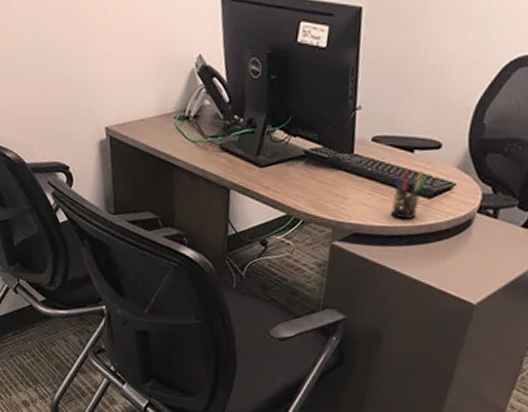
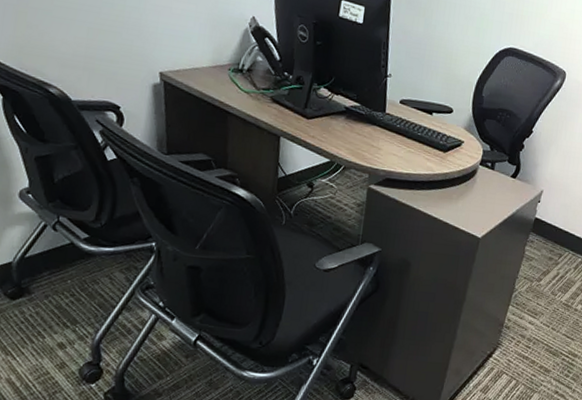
pen holder: present [390,169,429,220] -> none [415,128,444,169]

